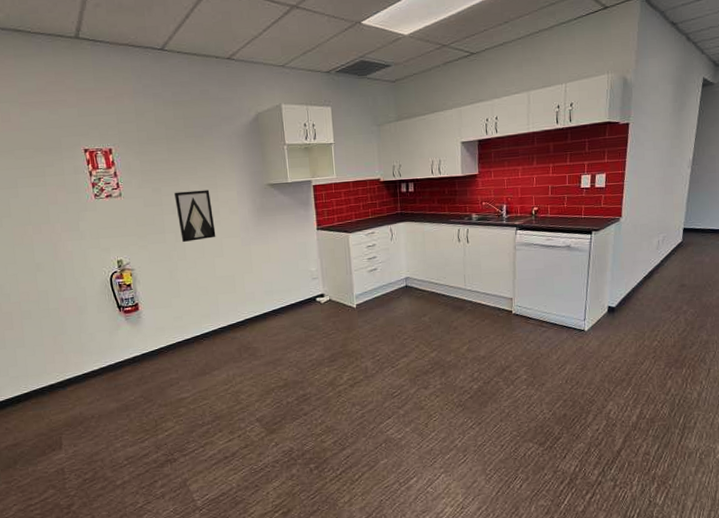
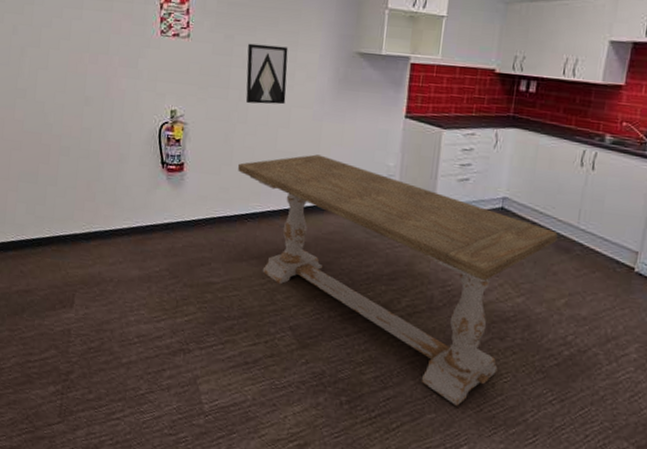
dining table: none [186,273,452,449] -> present [238,154,558,406]

